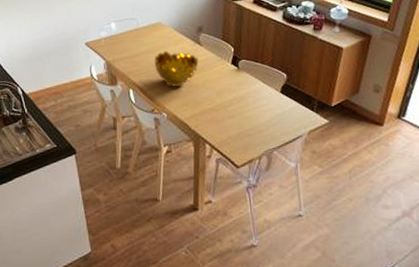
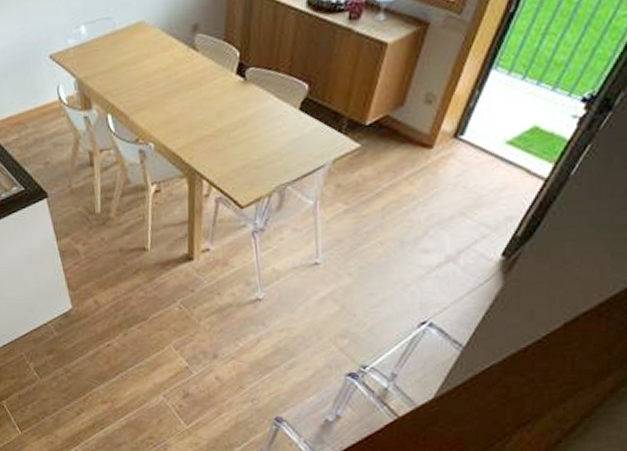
decorative bowl: present [154,50,199,88] -> none [137,60,194,110]

